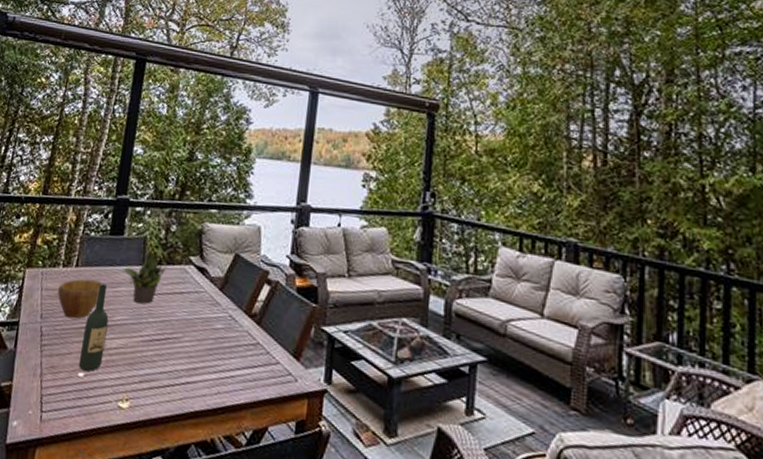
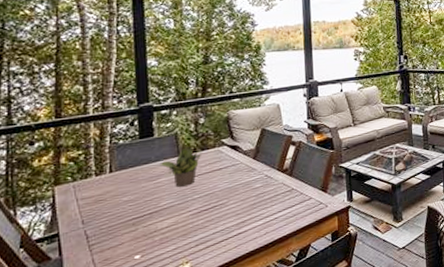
bowl: present [57,279,103,319] -> none [94,178,142,216]
wine bottle: present [78,284,109,372] -> none [131,180,157,253]

